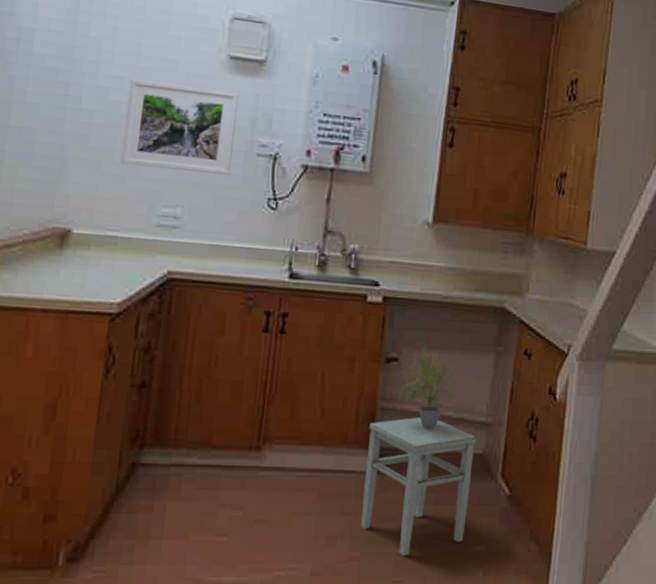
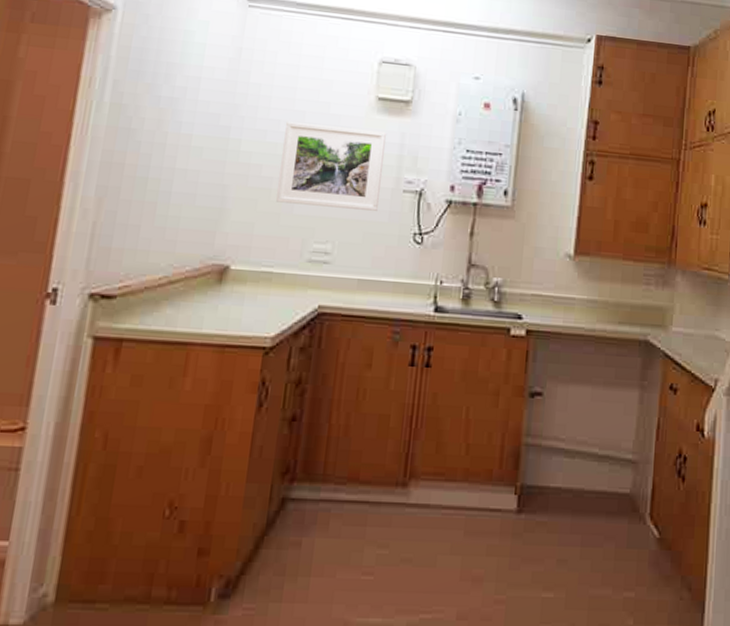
stool: present [361,417,477,557] -> none [507,454,624,602]
potted plant: present [398,345,457,428] -> none [543,379,602,466]

